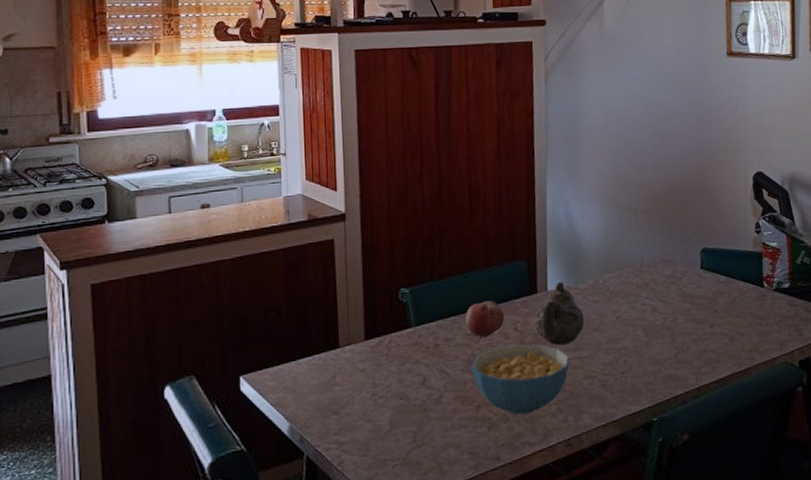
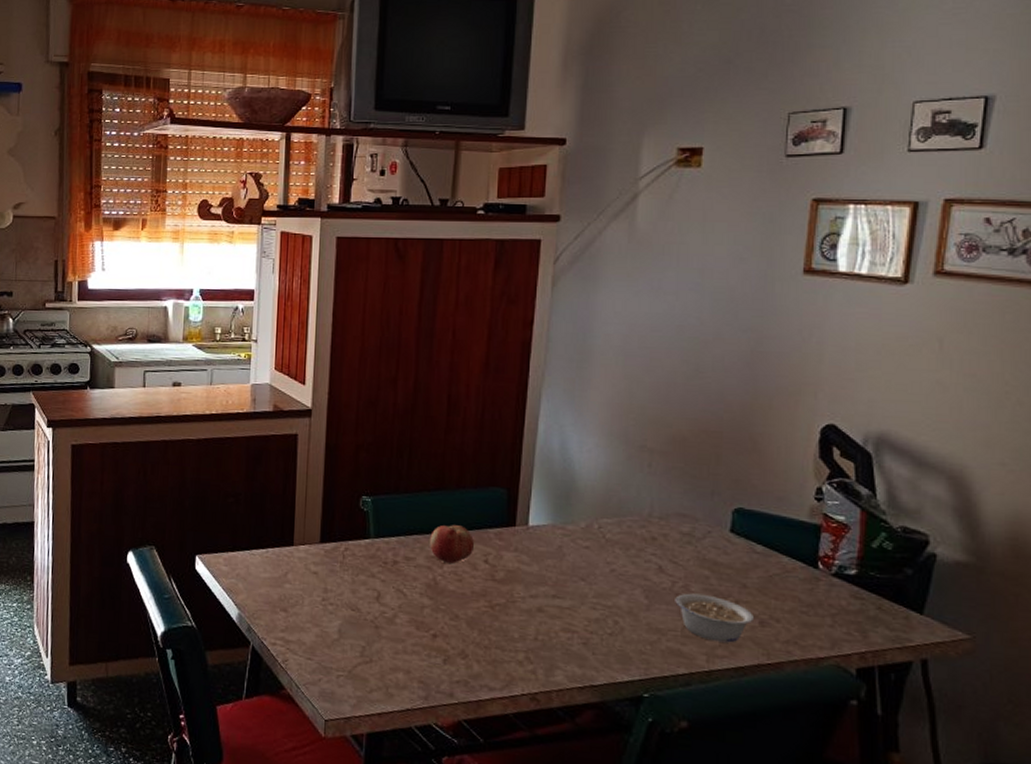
cereal bowl: present [471,344,570,415] -> none [431,576,546,656]
teapot: present [536,281,585,346] -> none [510,517,570,590]
legume: none [667,324,725,362] -> present [675,593,753,643]

